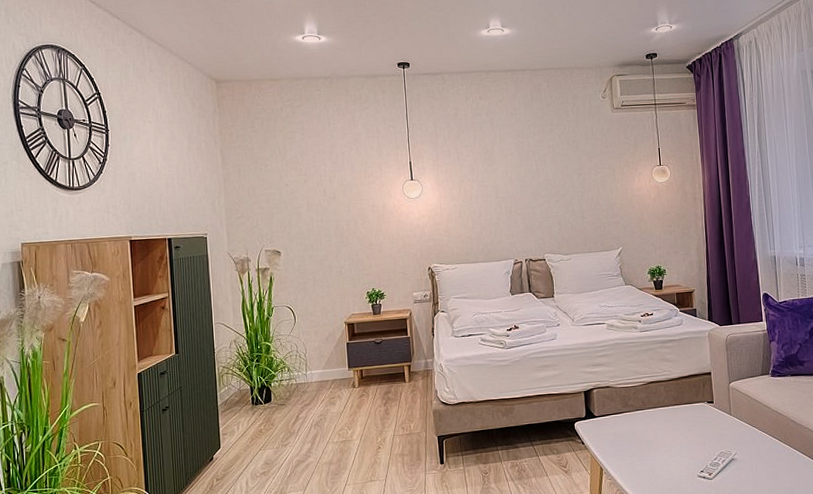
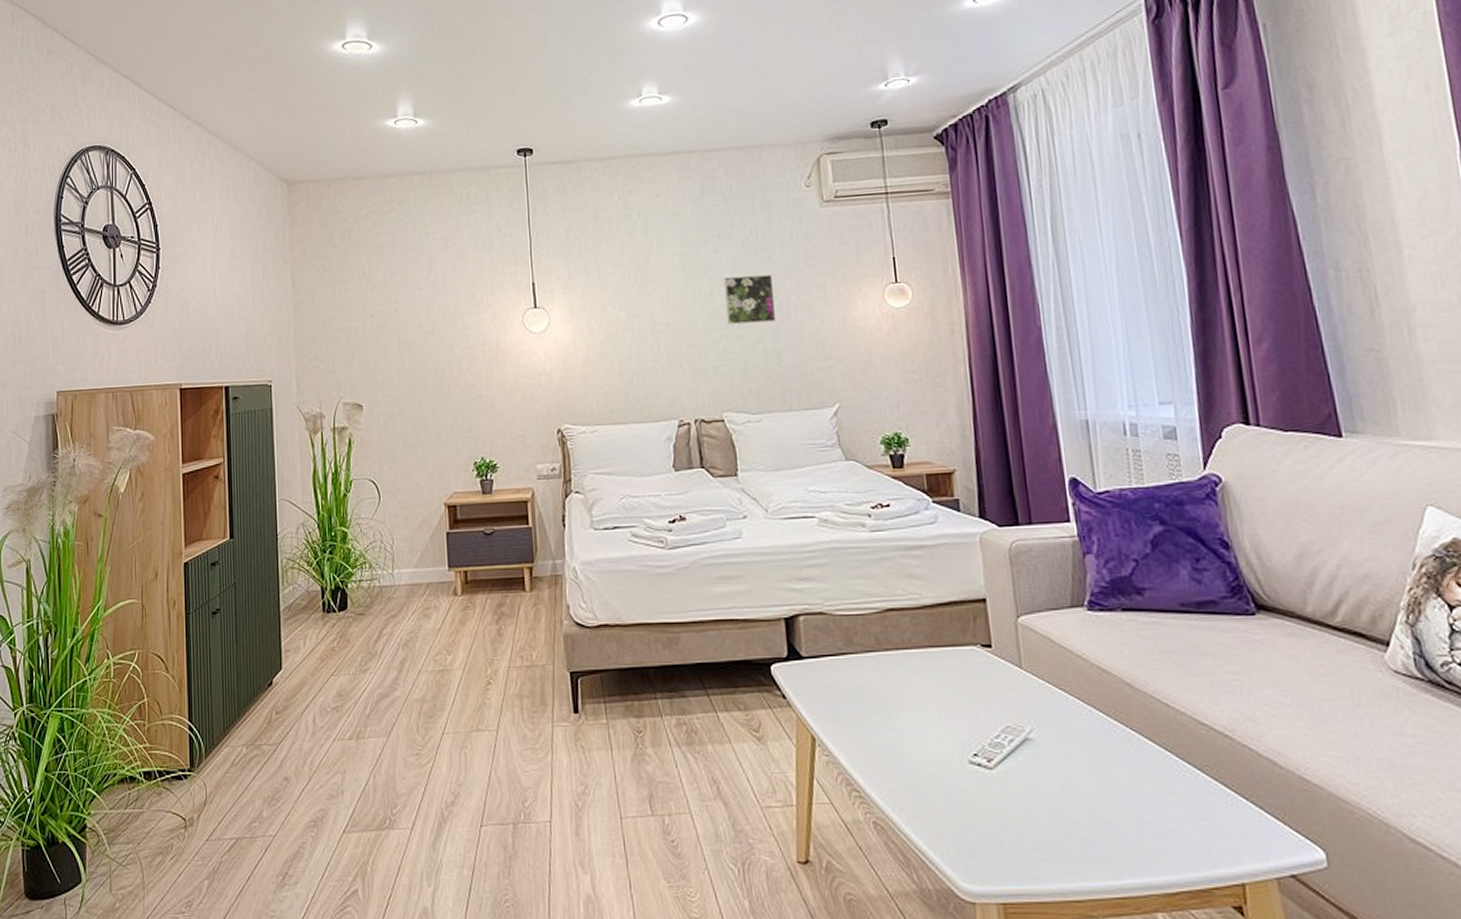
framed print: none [546,158,582,194] -> present [724,274,777,325]

